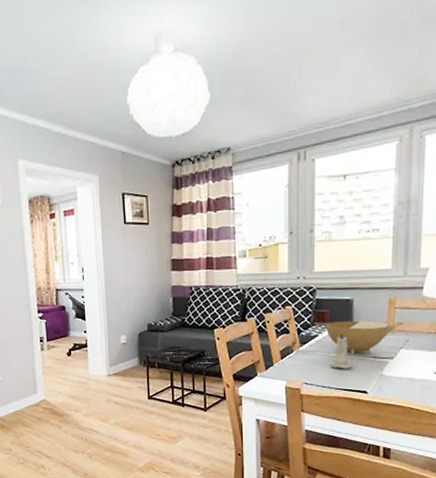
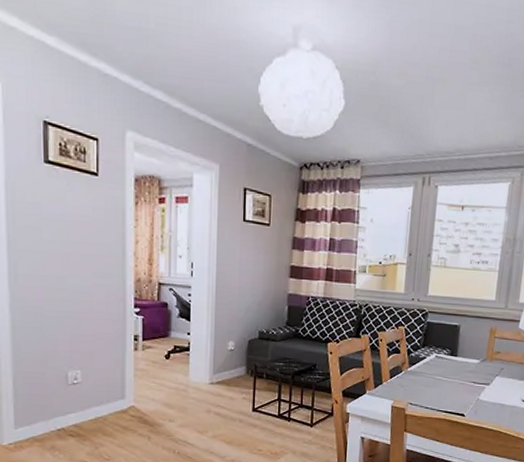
bowl: present [314,309,398,354] -> none [423,332,496,378]
candle: present [330,329,352,369] -> none [434,353,454,392]

